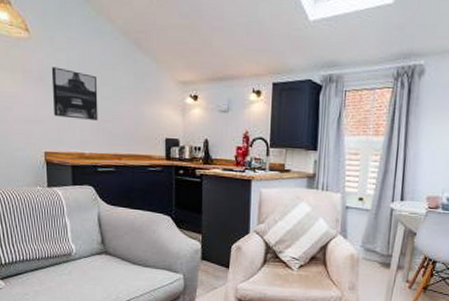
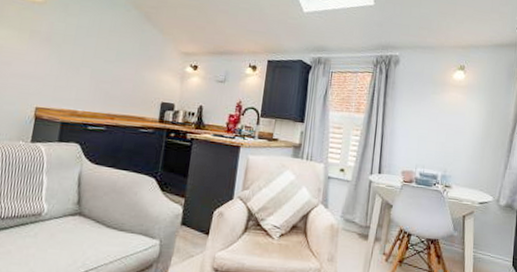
wall art: present [51,67,98,120] -> none [53,29,104,81]

